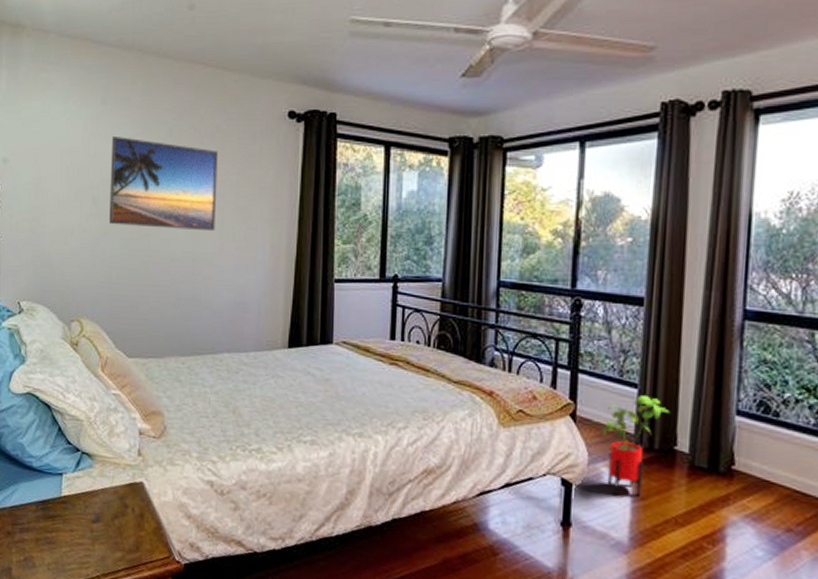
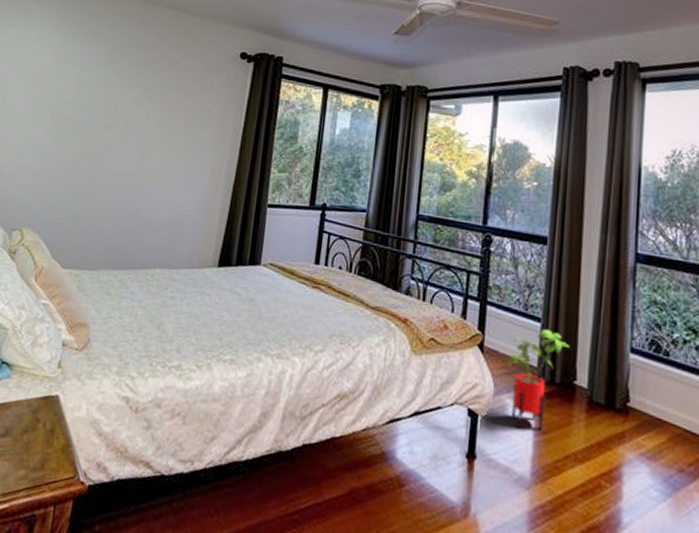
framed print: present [109,137,218,232] -> none [64,63,173,154]

